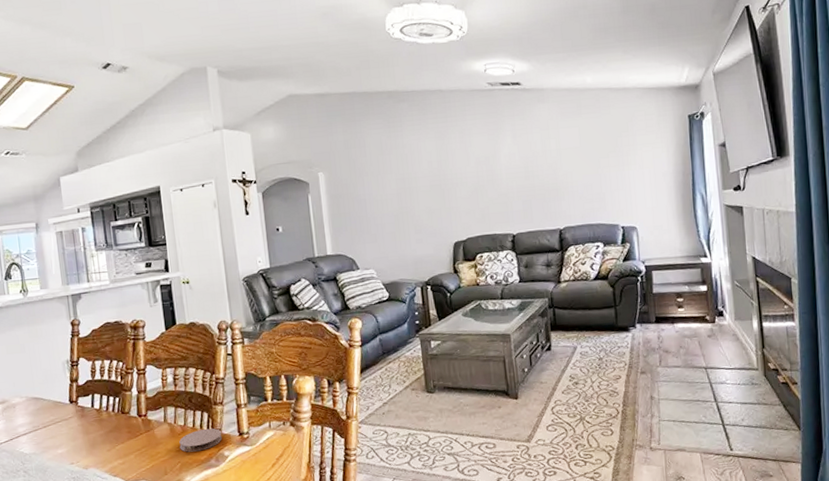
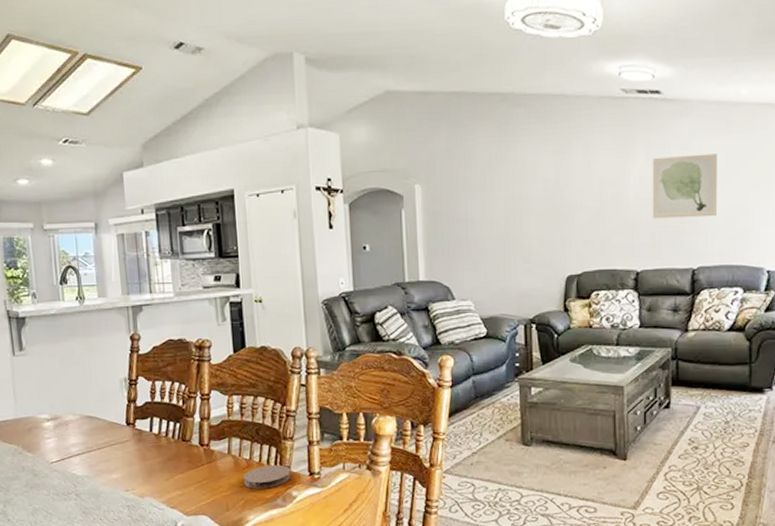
wall art: none [518,132,576,189] -> present [652,154,717,219]

